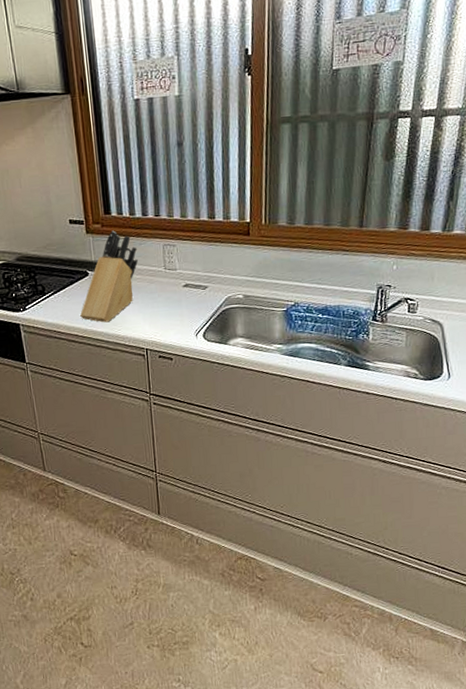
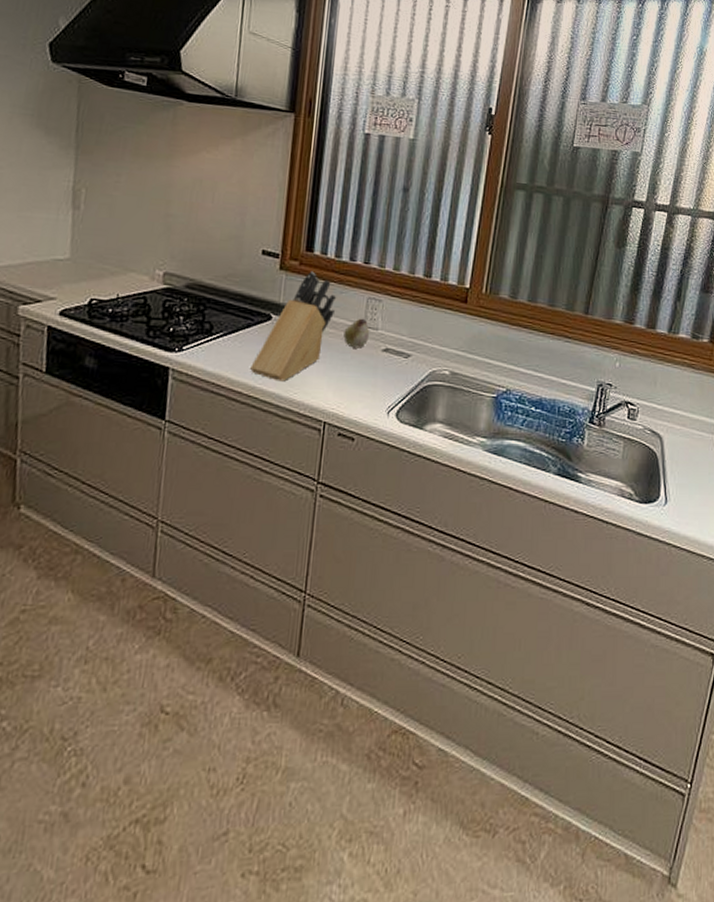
fruit: none [149,262,171,288] -> present [343,318,370,348]

